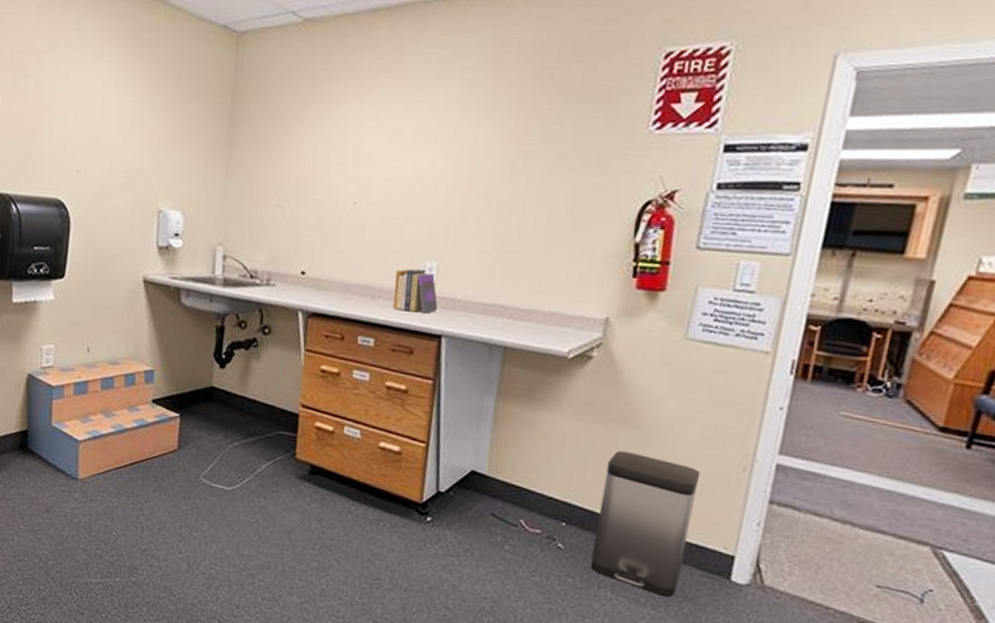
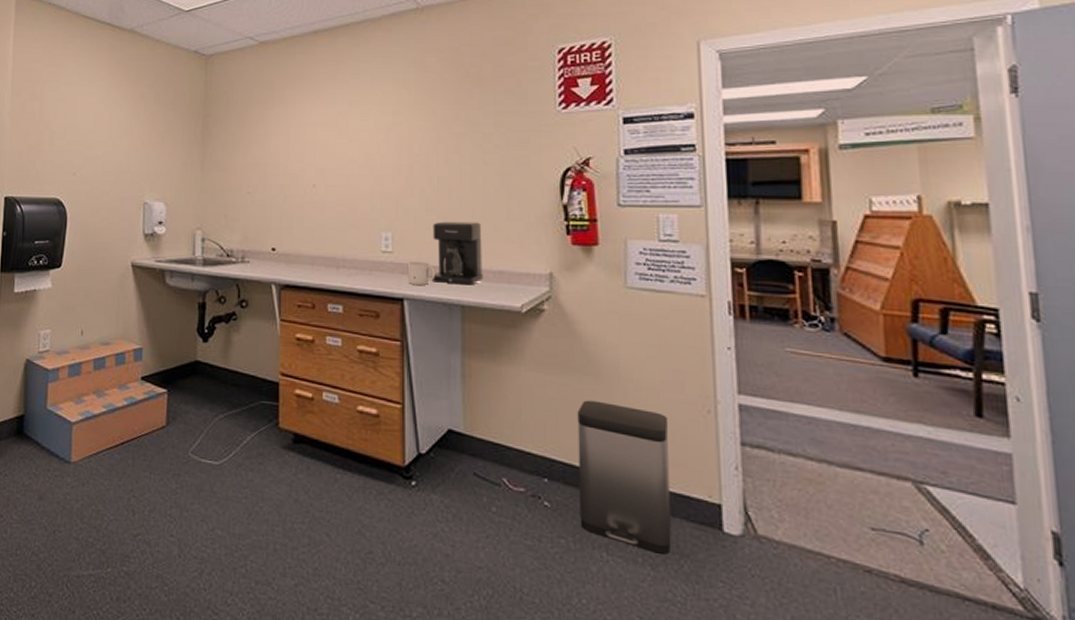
books: present [393,268,438,314] -> none [355,239,397,279]
mug: none [448,296,481,323] -> present [407,262,436,286]
coffee maker: none [473,253,540,326] -> present [430,221,484,285]

